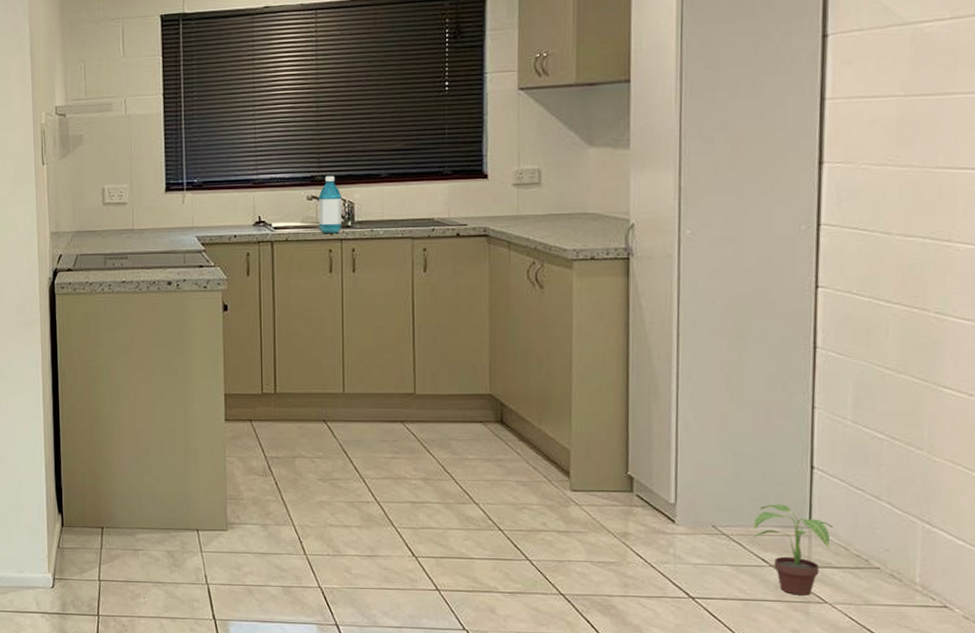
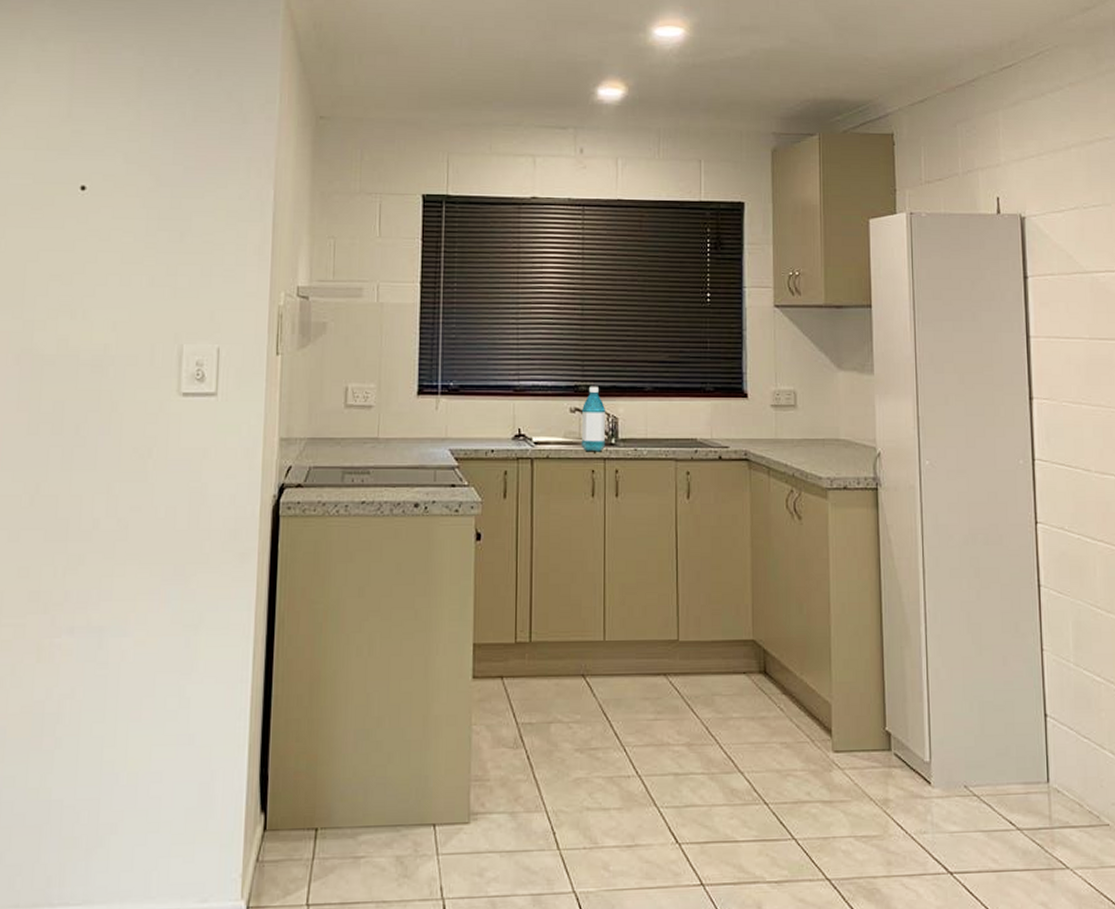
potted plant: present [753,504,833,595] -> none [1000,758,1067,862]

